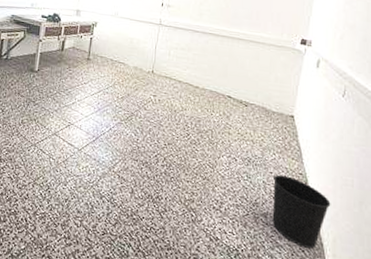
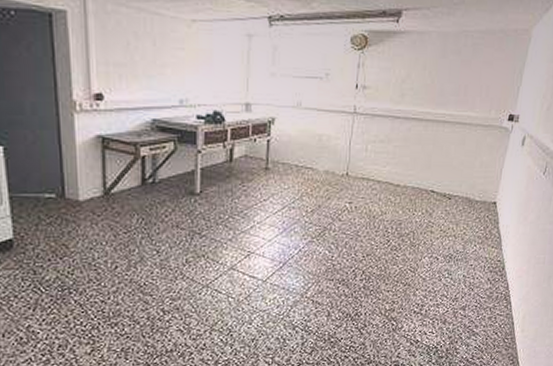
wastebasket: present [272,174,331,249] -> none [470,265,524,330]

